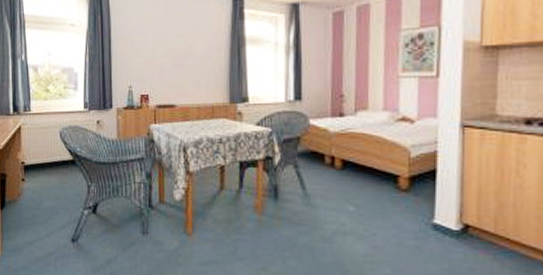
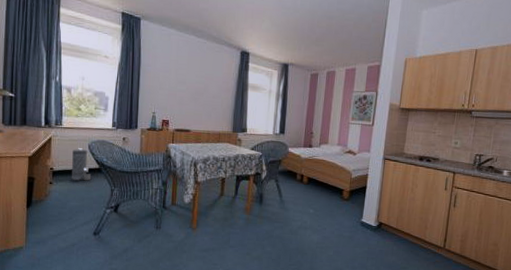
canister: none [43,137,64,176] -> present [71,148,91,181]

